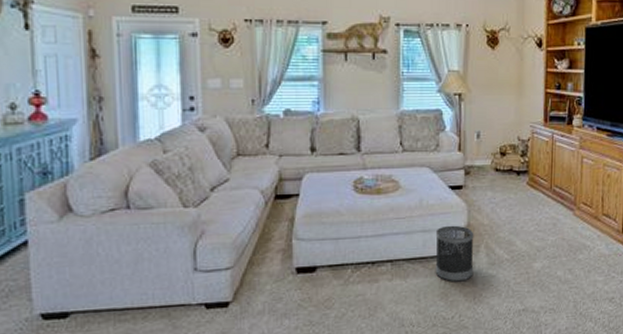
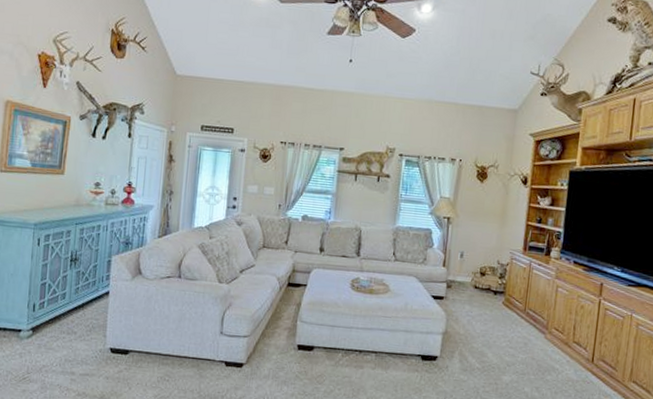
wastebasket: present [435,225,474,282] -> none [412,329,451,381]

